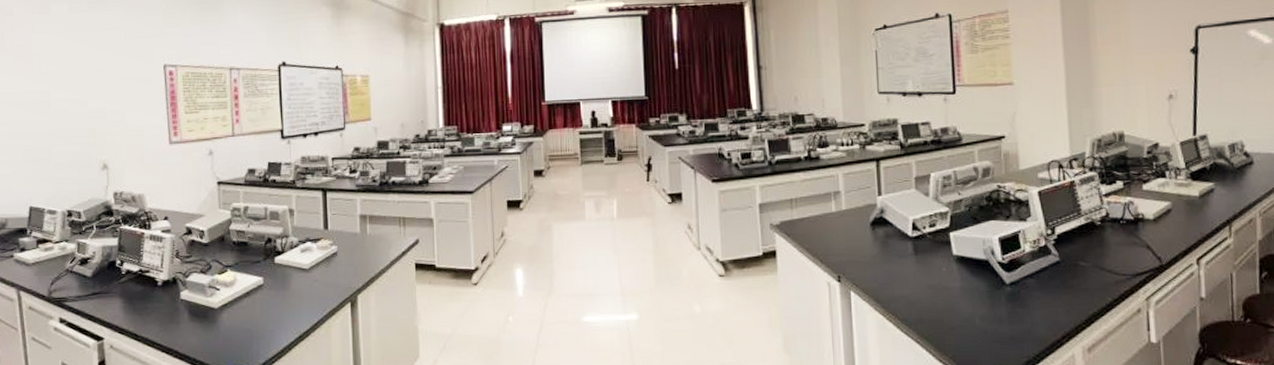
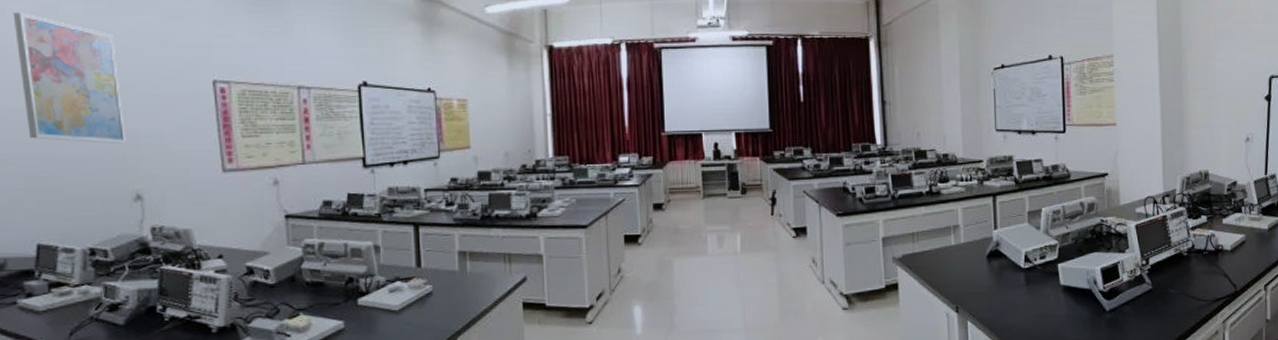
wall art: none [18,13,97,121] -> present [13,12,126,143]

